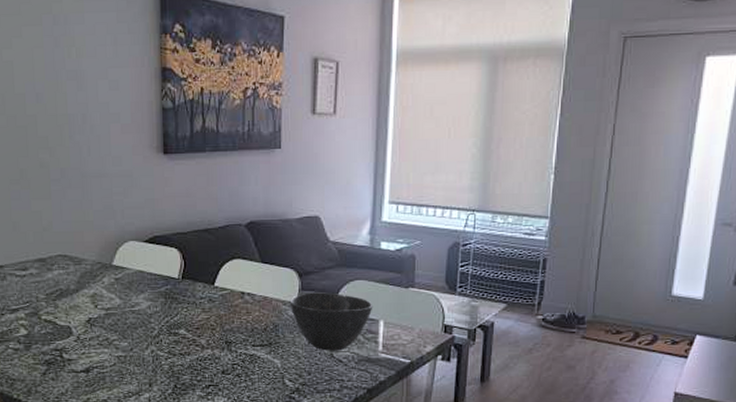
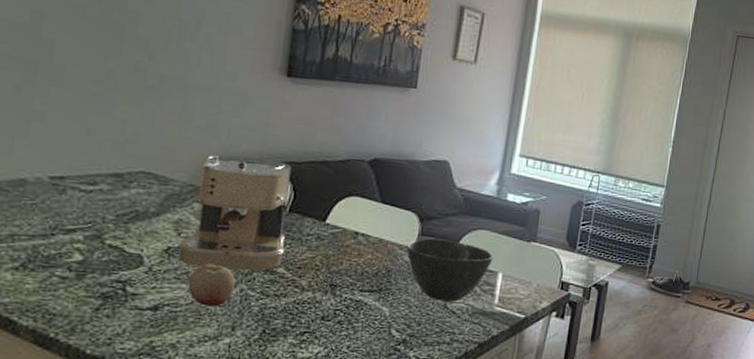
coffee maker: none [96,233,183,334] -> present [178,155,292,271]
fruit: none [109,330,147,367] -> present [188,264,236,307]

